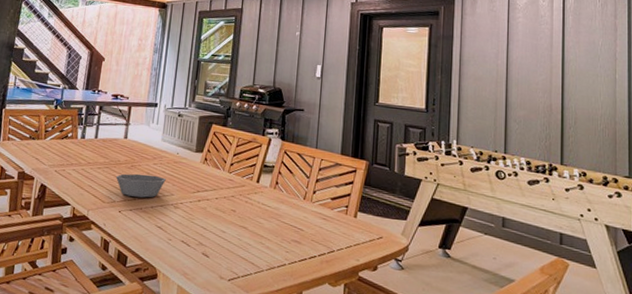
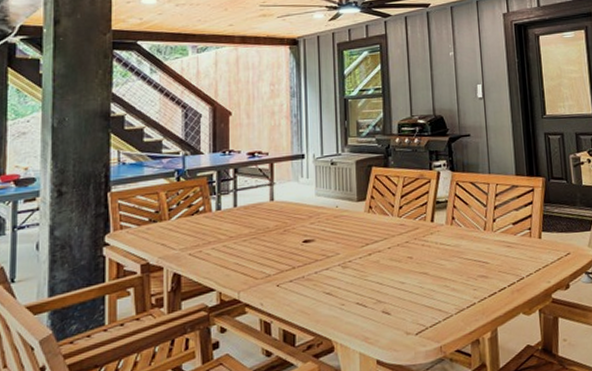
bowl: present [116,173,166,198] -> none [268,236,328,266]

